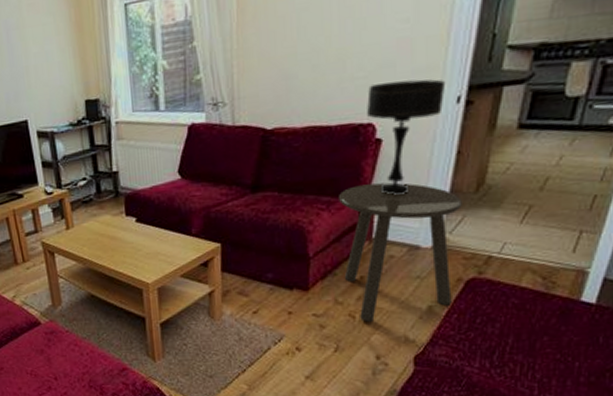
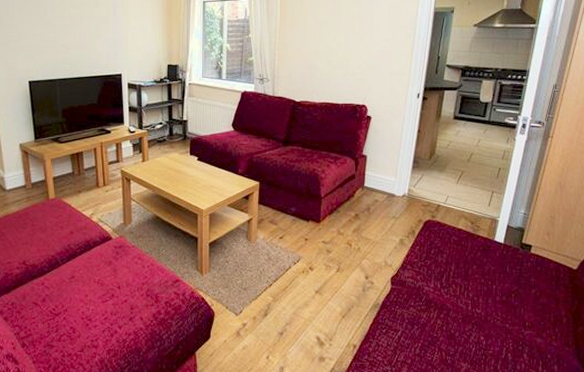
side table: present [339,183,462,322] -> none [343,147,421,249]
table lamp: present [367,79,446,195] -> none [362,79,411,156]

